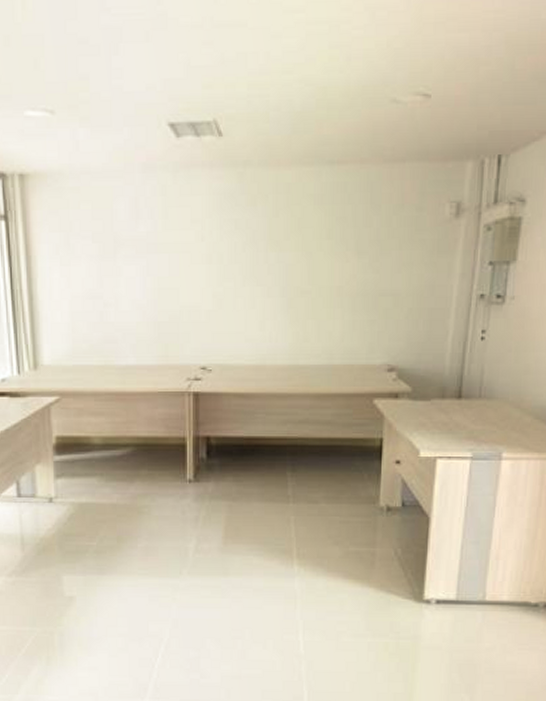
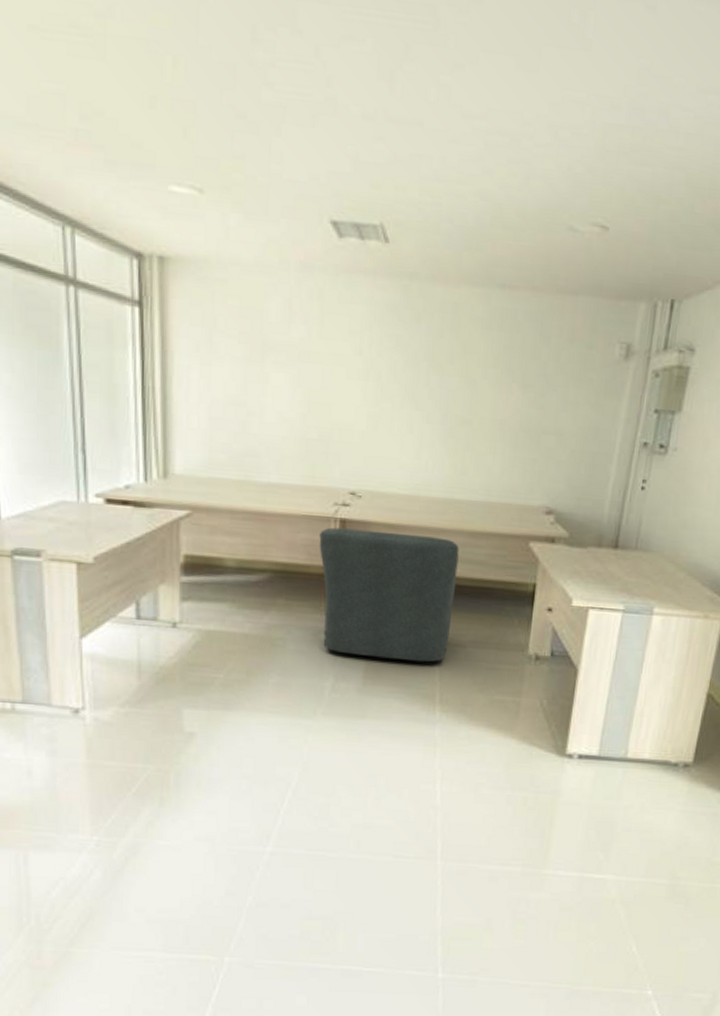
chair: none [175,401,306,520] -> present [319,527,460,663]

